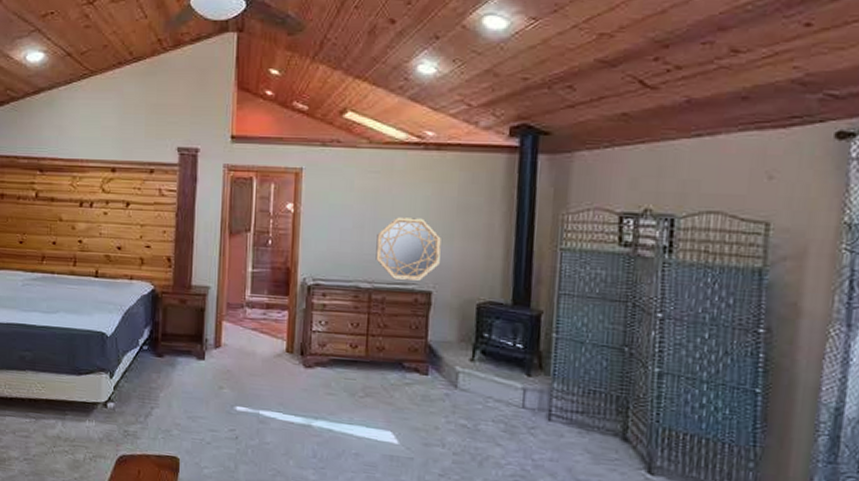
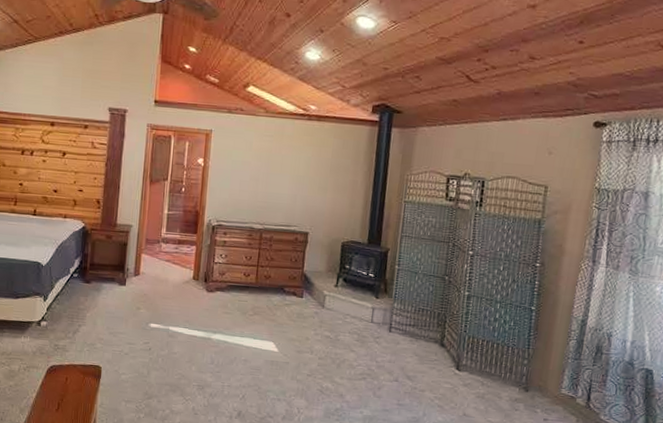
home mirror: present [376,217,441,281] -> none [267,173,318,224]

